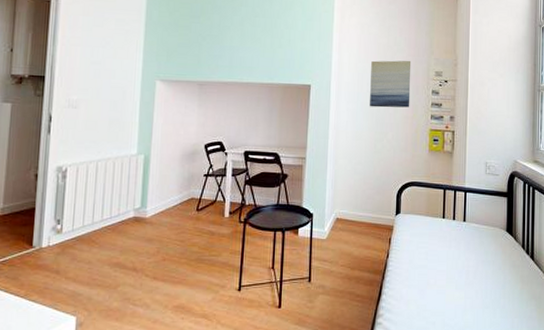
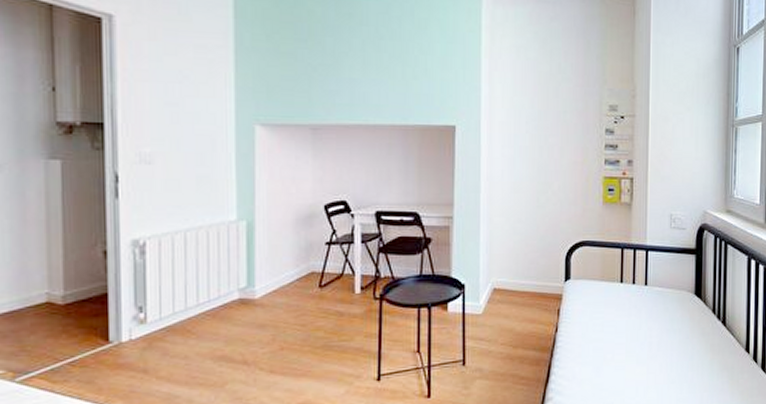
wall art: present [370,60,412,108] -> none [530,92,580,152]

